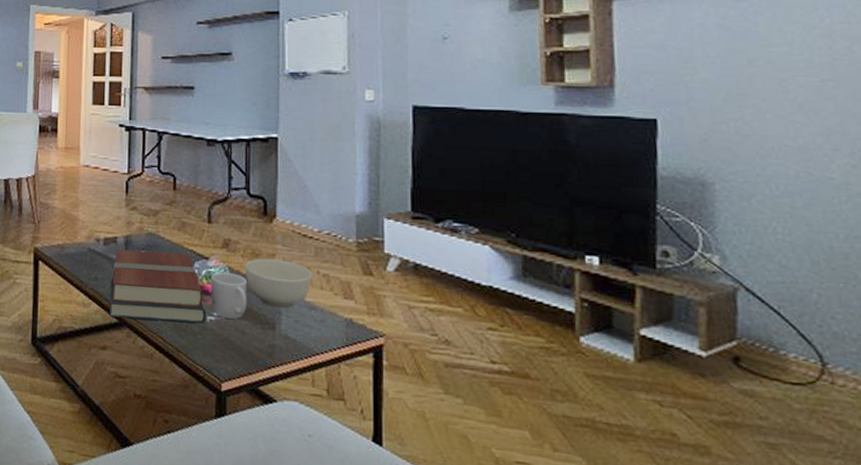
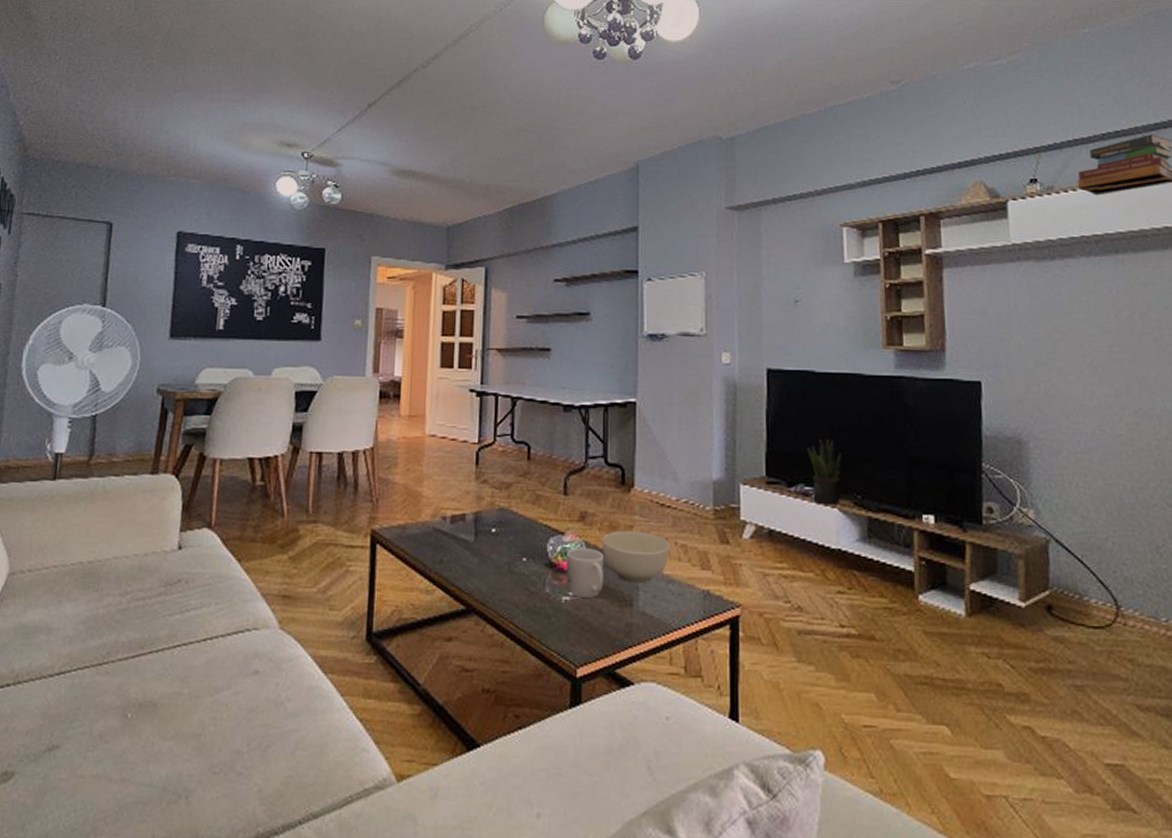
books: present [110,249,206,324] -> none [456,527,561,605]
potted plant: none [456,176,494,243] -> present [807,439,842,506]

